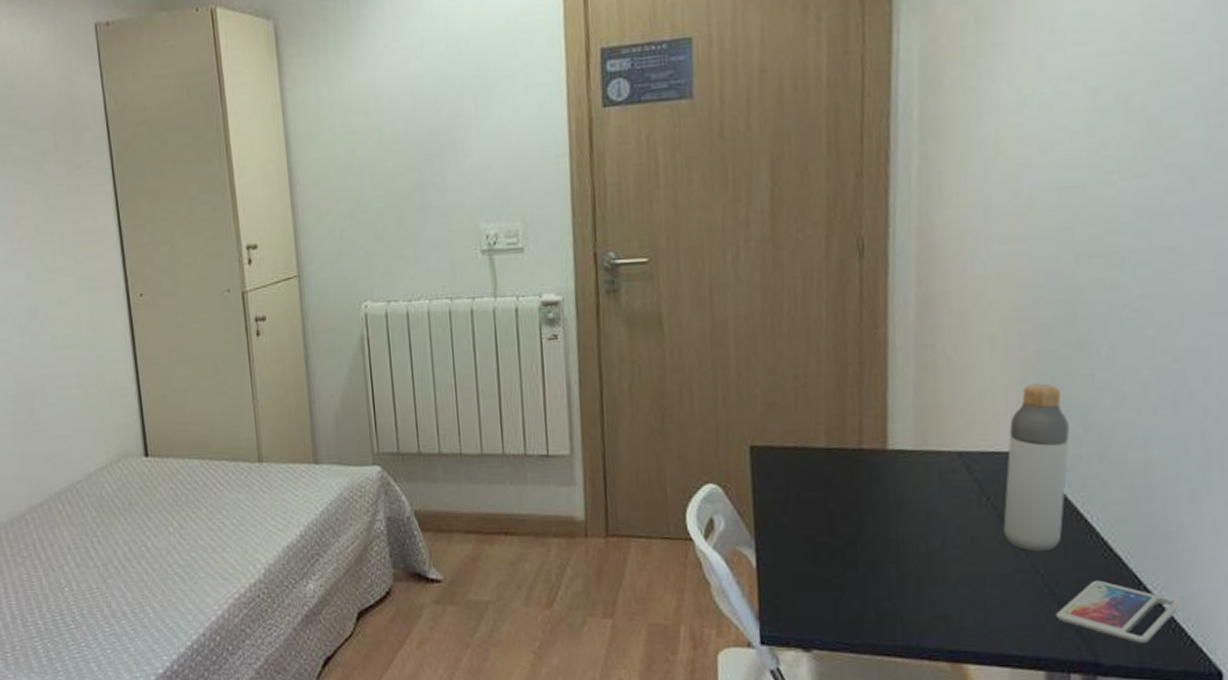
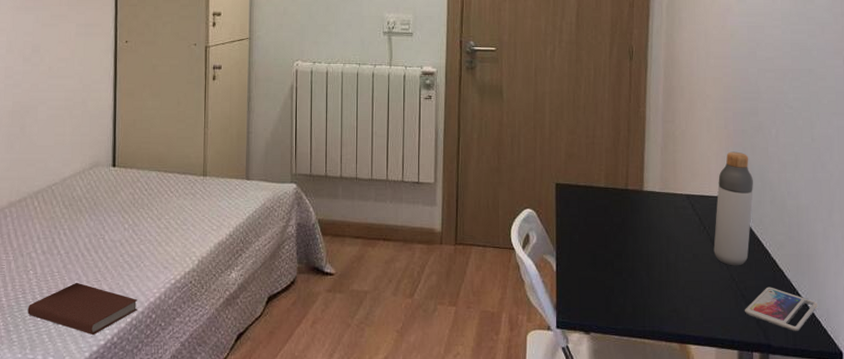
book: none [68,600,198,662] -> present [27,282,138,334]

